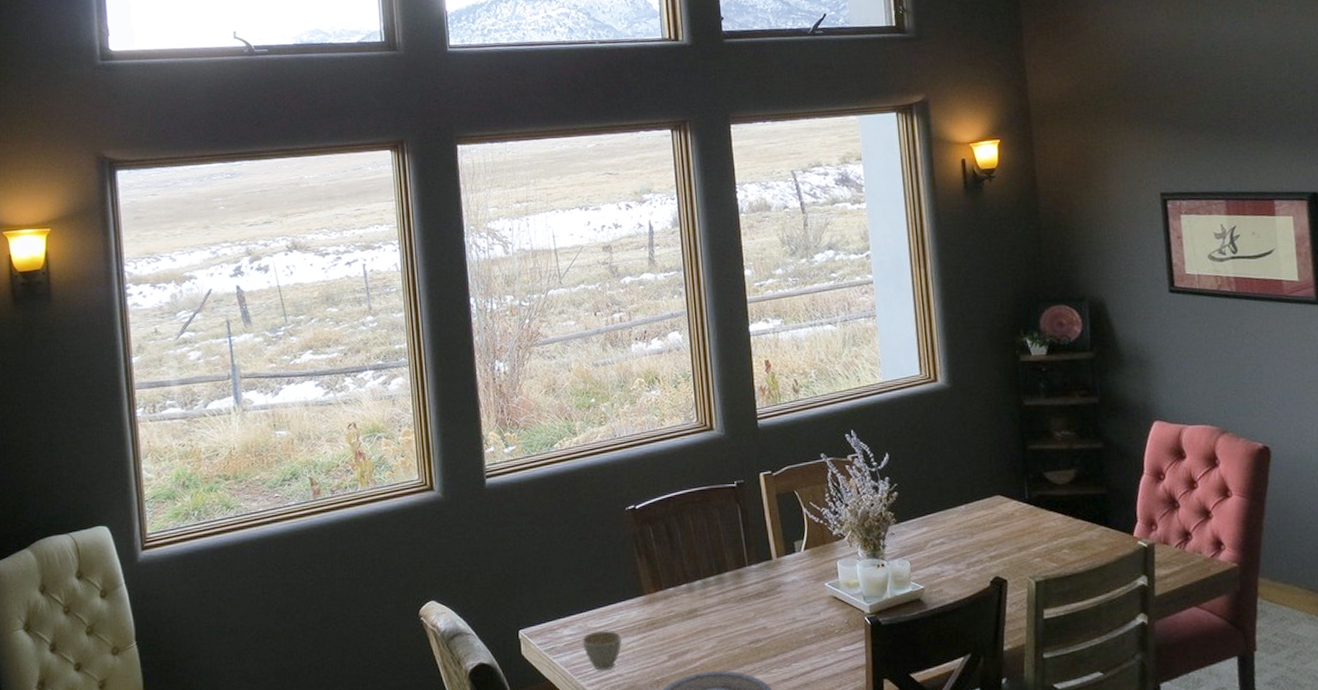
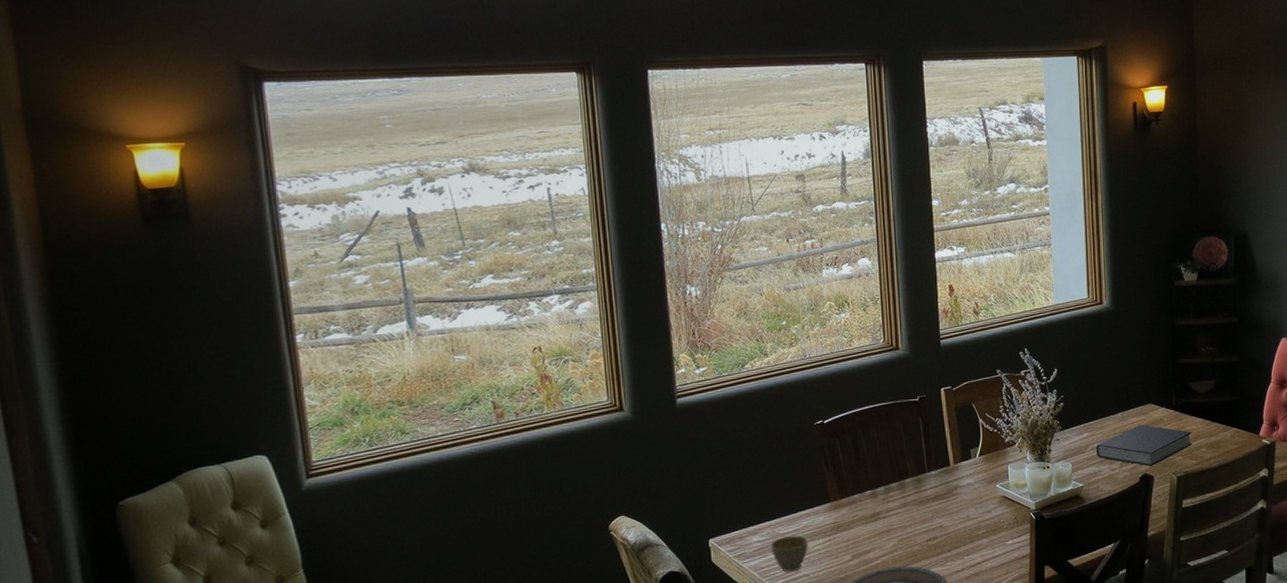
book: none [937,519,1052,569] -> present [1096,424,1192,467]

